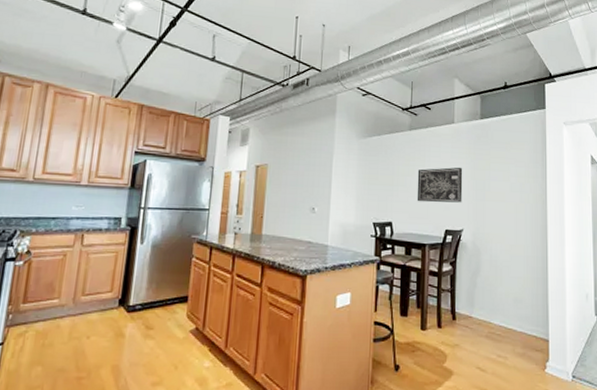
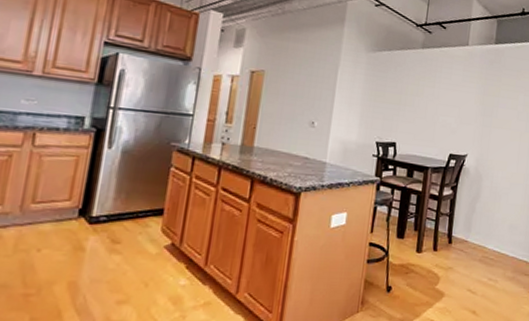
wall art: present [416,167,463,203] -> none [423,90,473,128]

